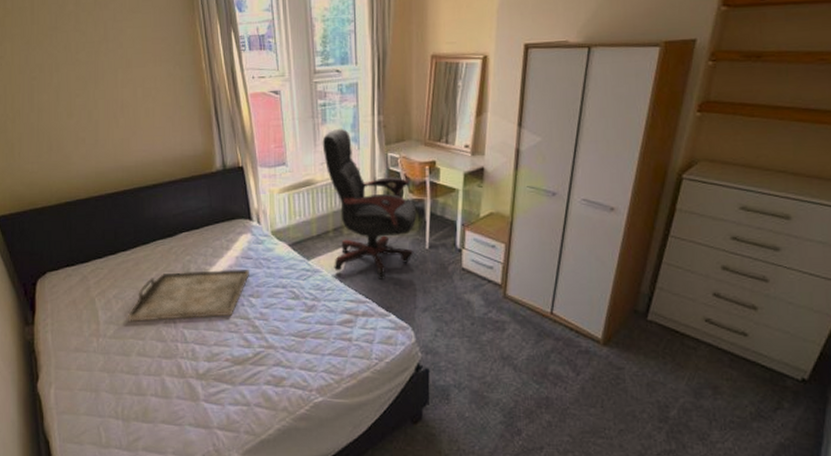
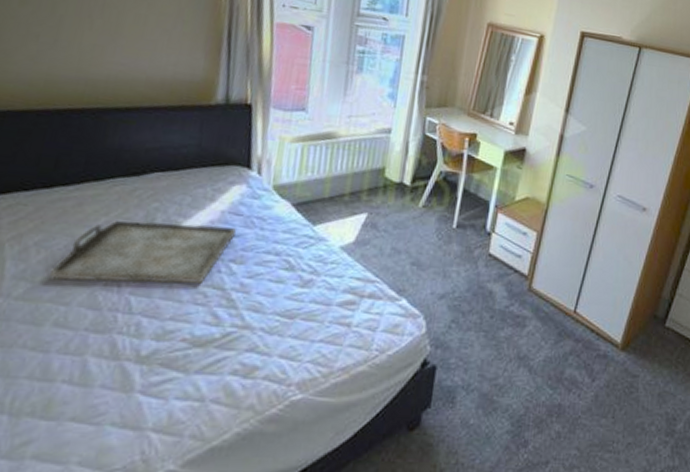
office chair: present [322,128,417,280] -> none [343,80,450,258]

